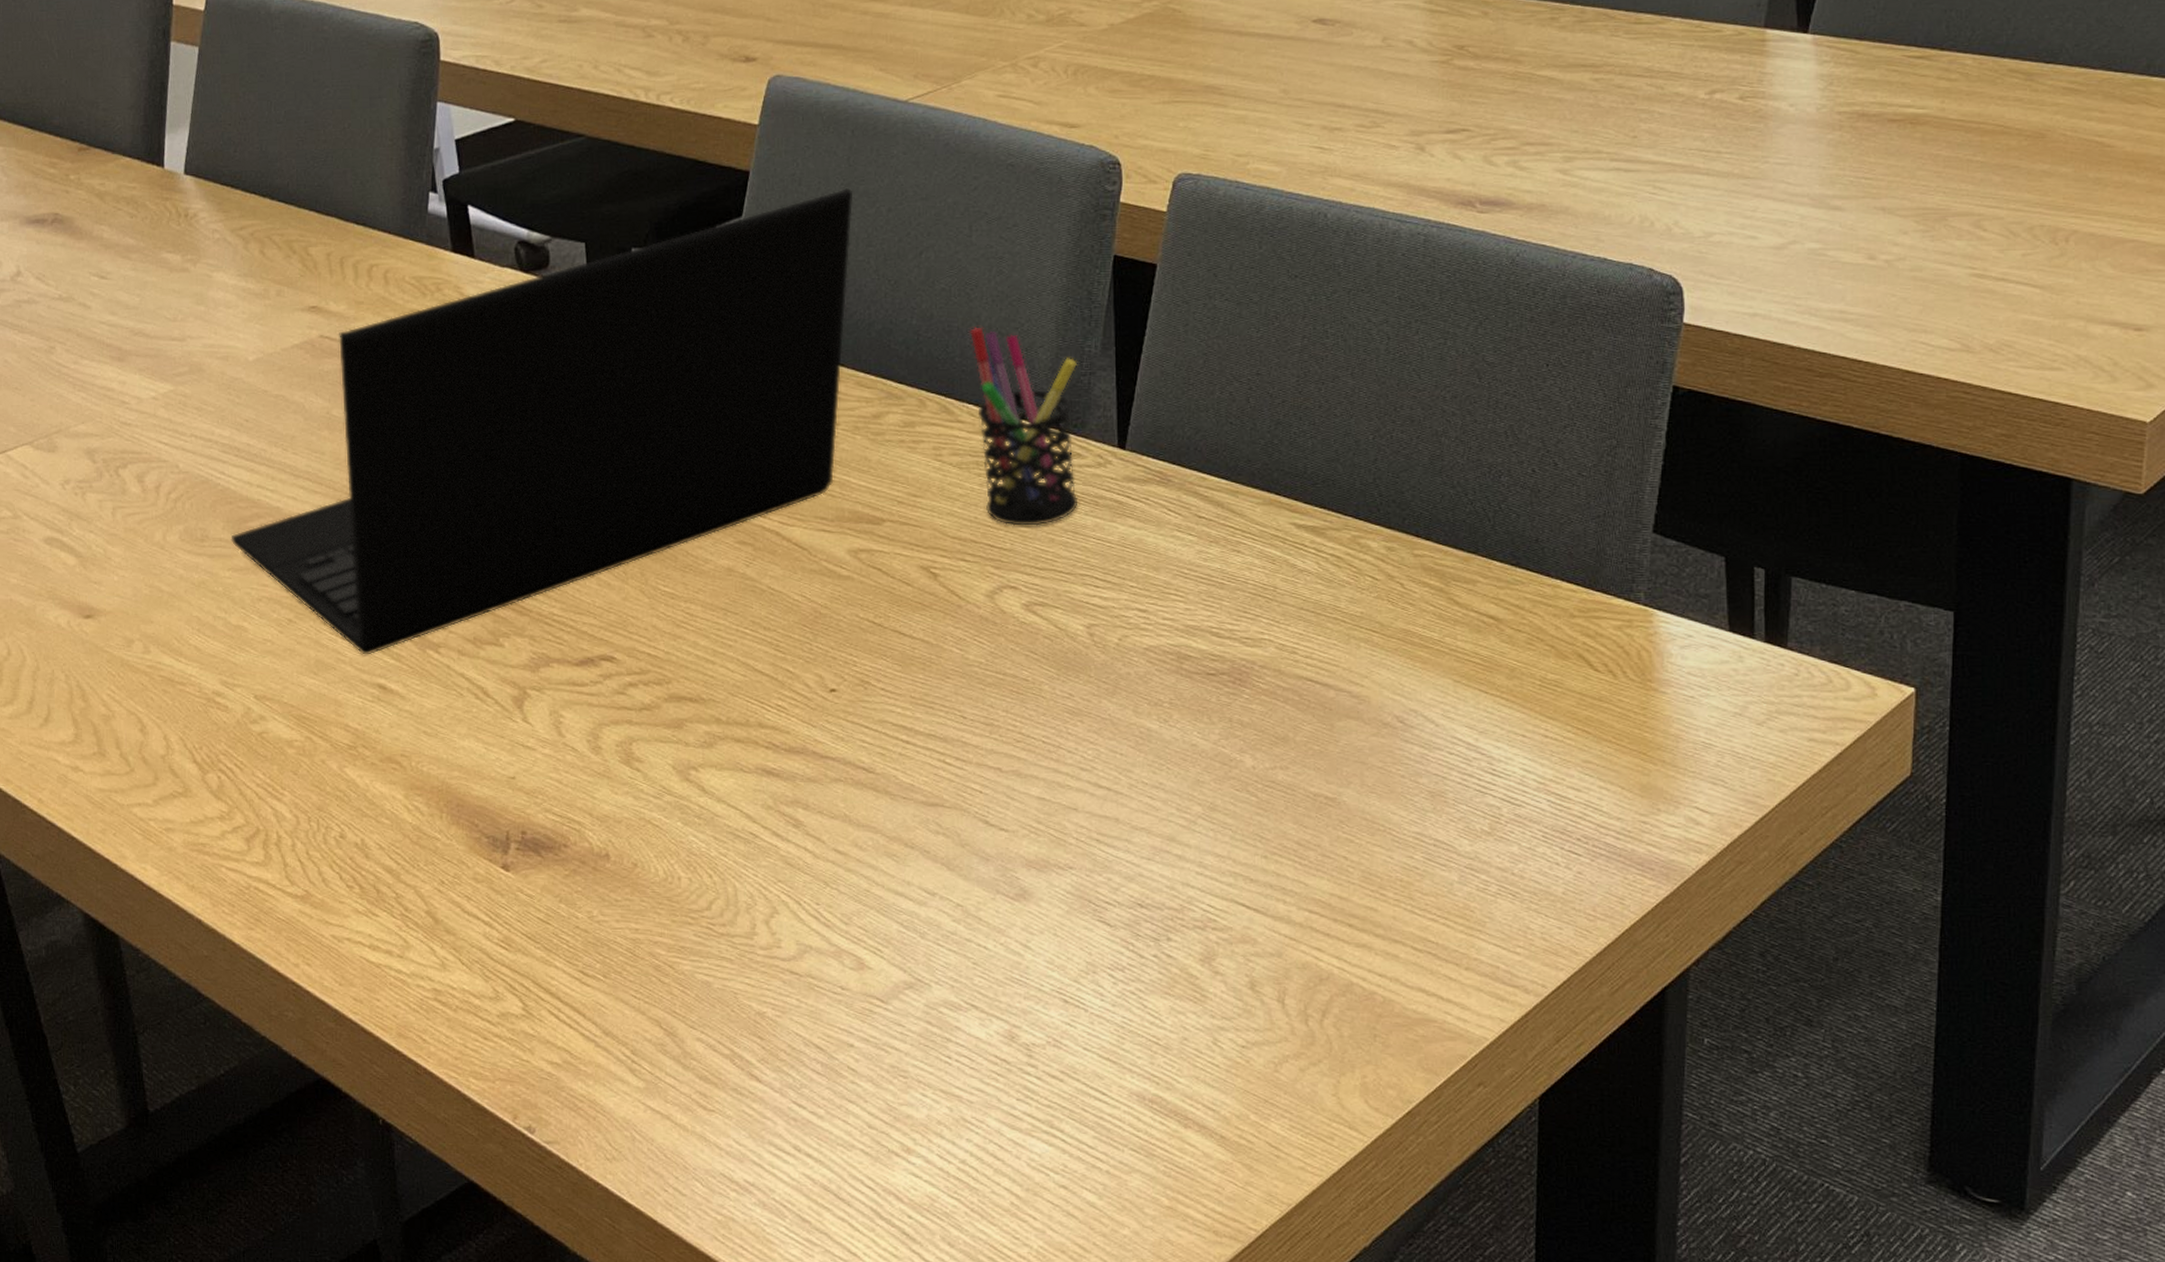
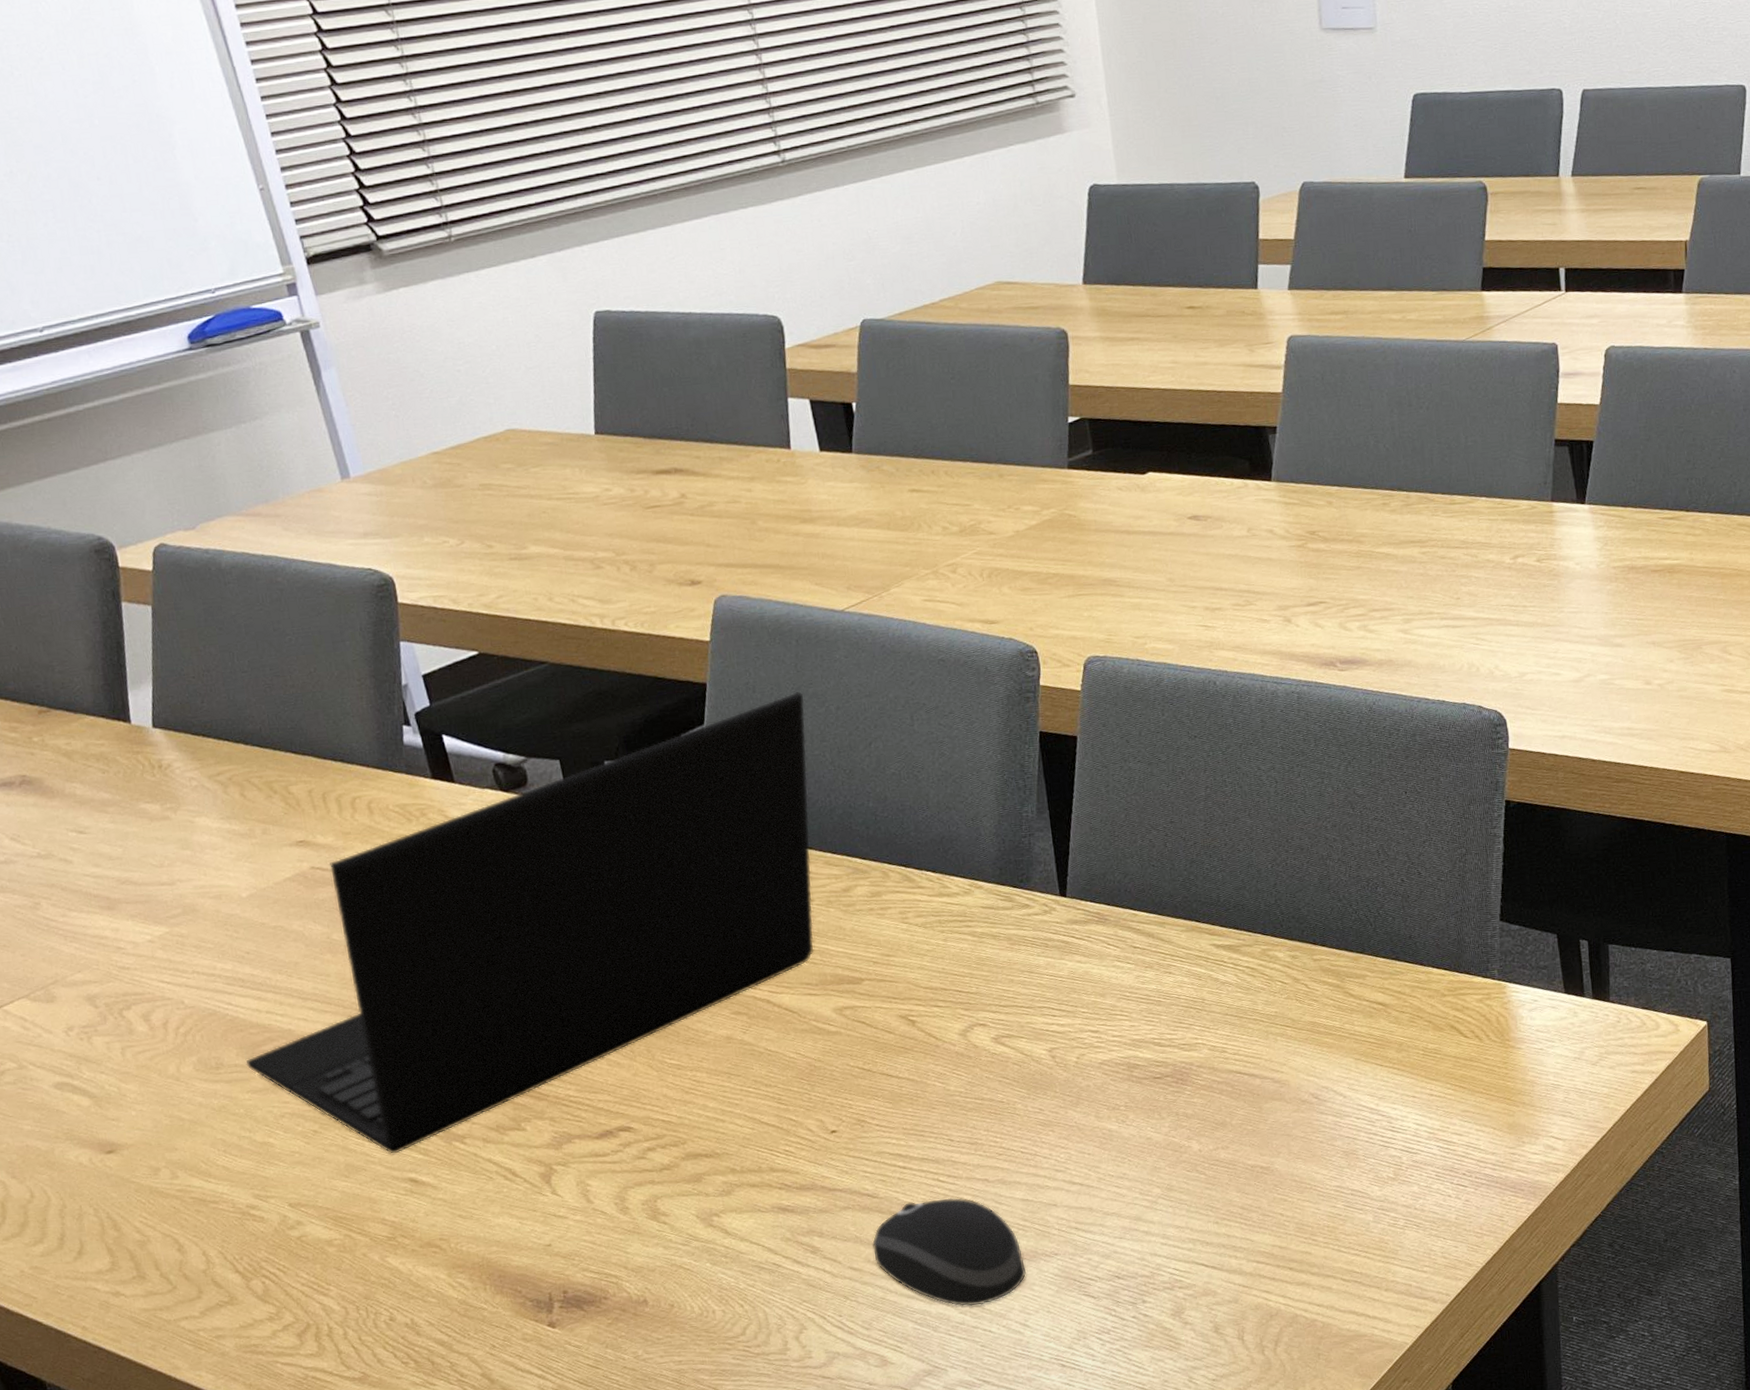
computer mouse: none [862,783,1034,915] -> present [872,1198,1027,1306]
pen holder: present [969,327,1078,526] -> none [920,804,1031,972]

